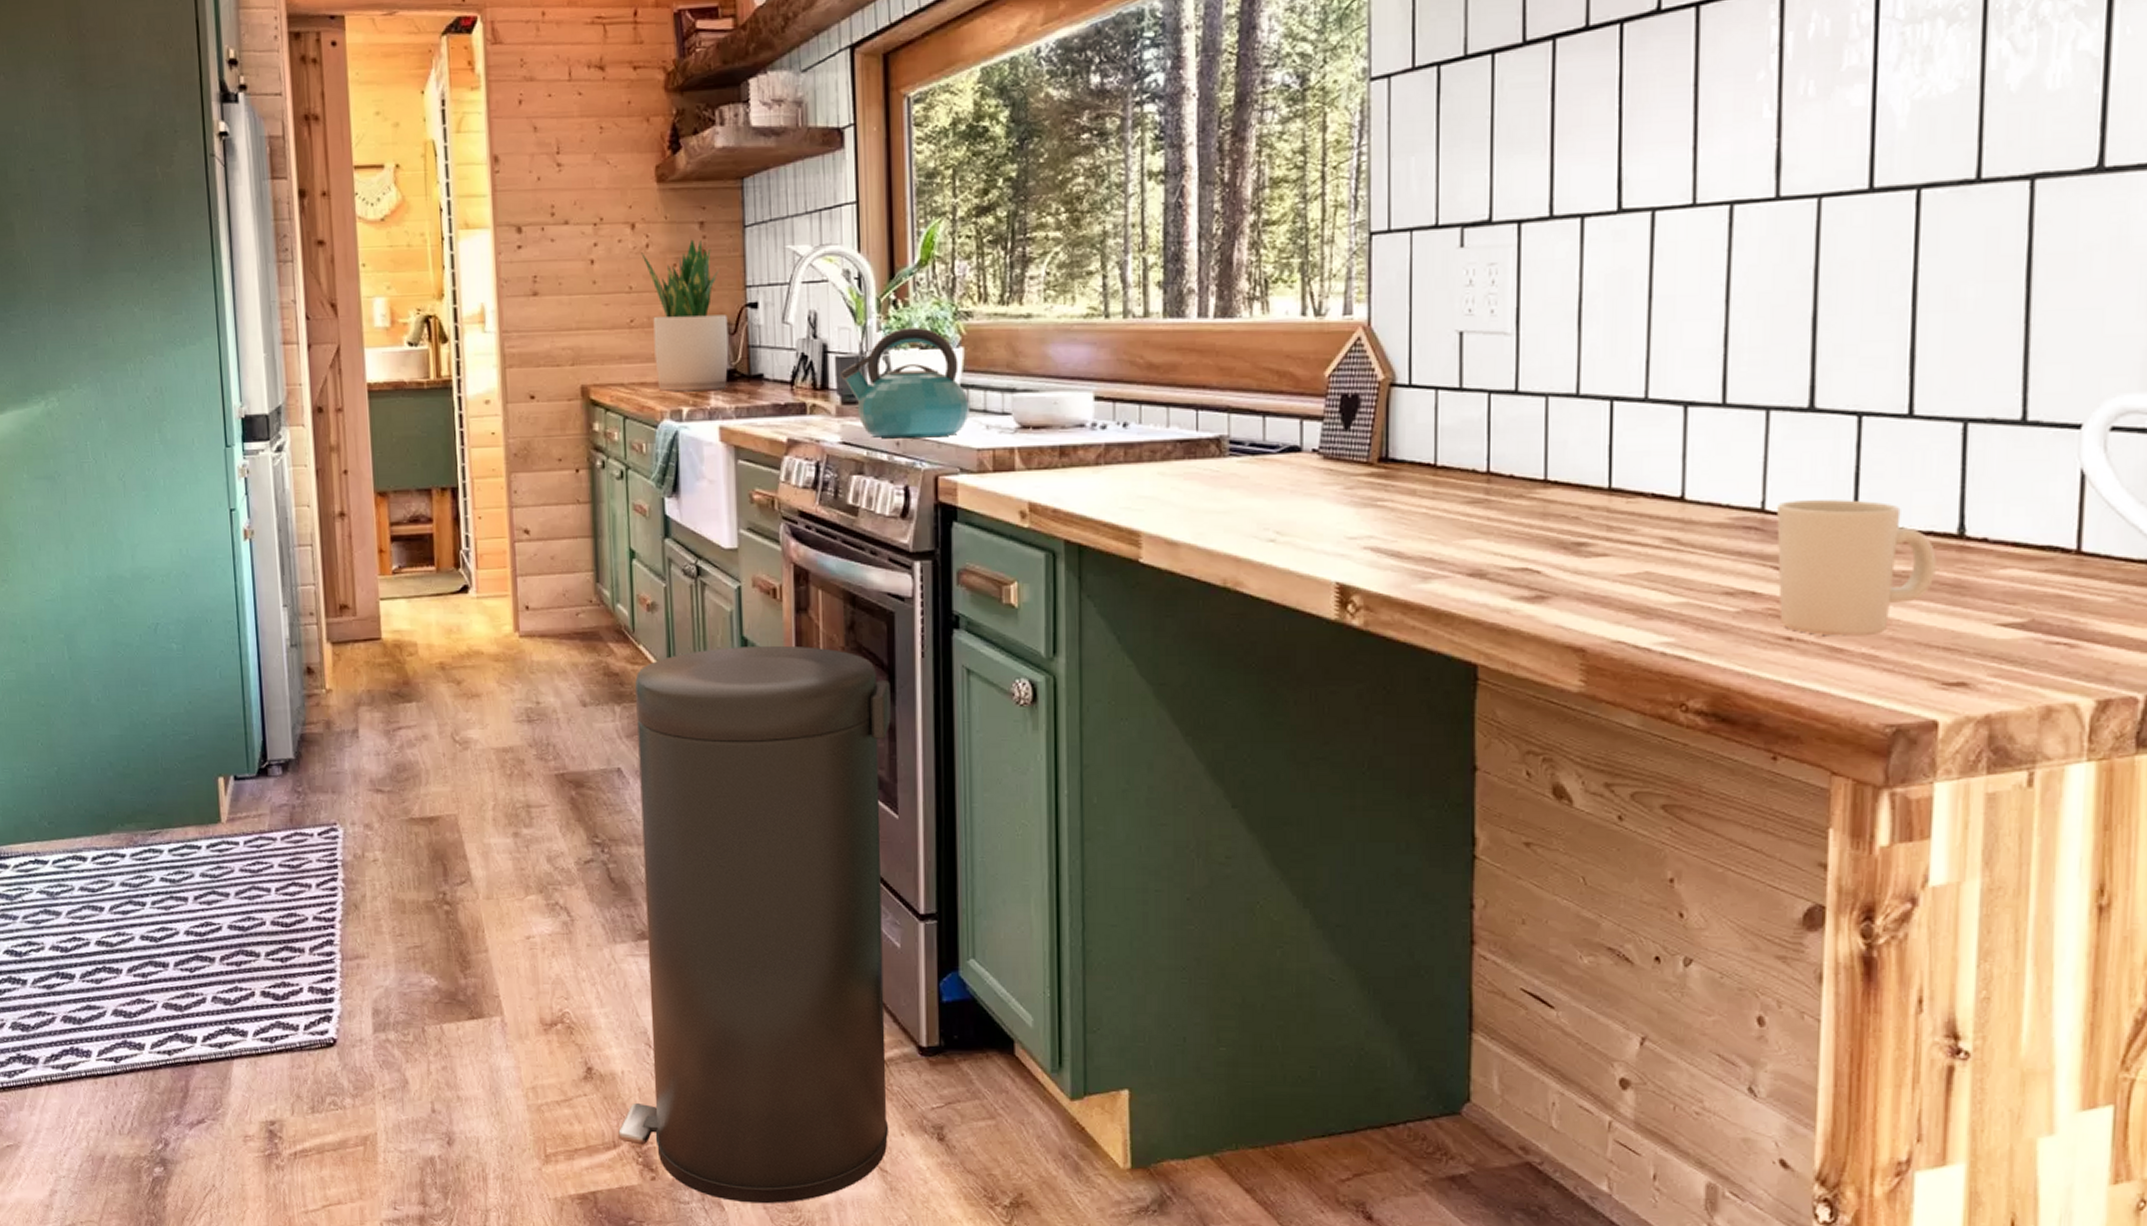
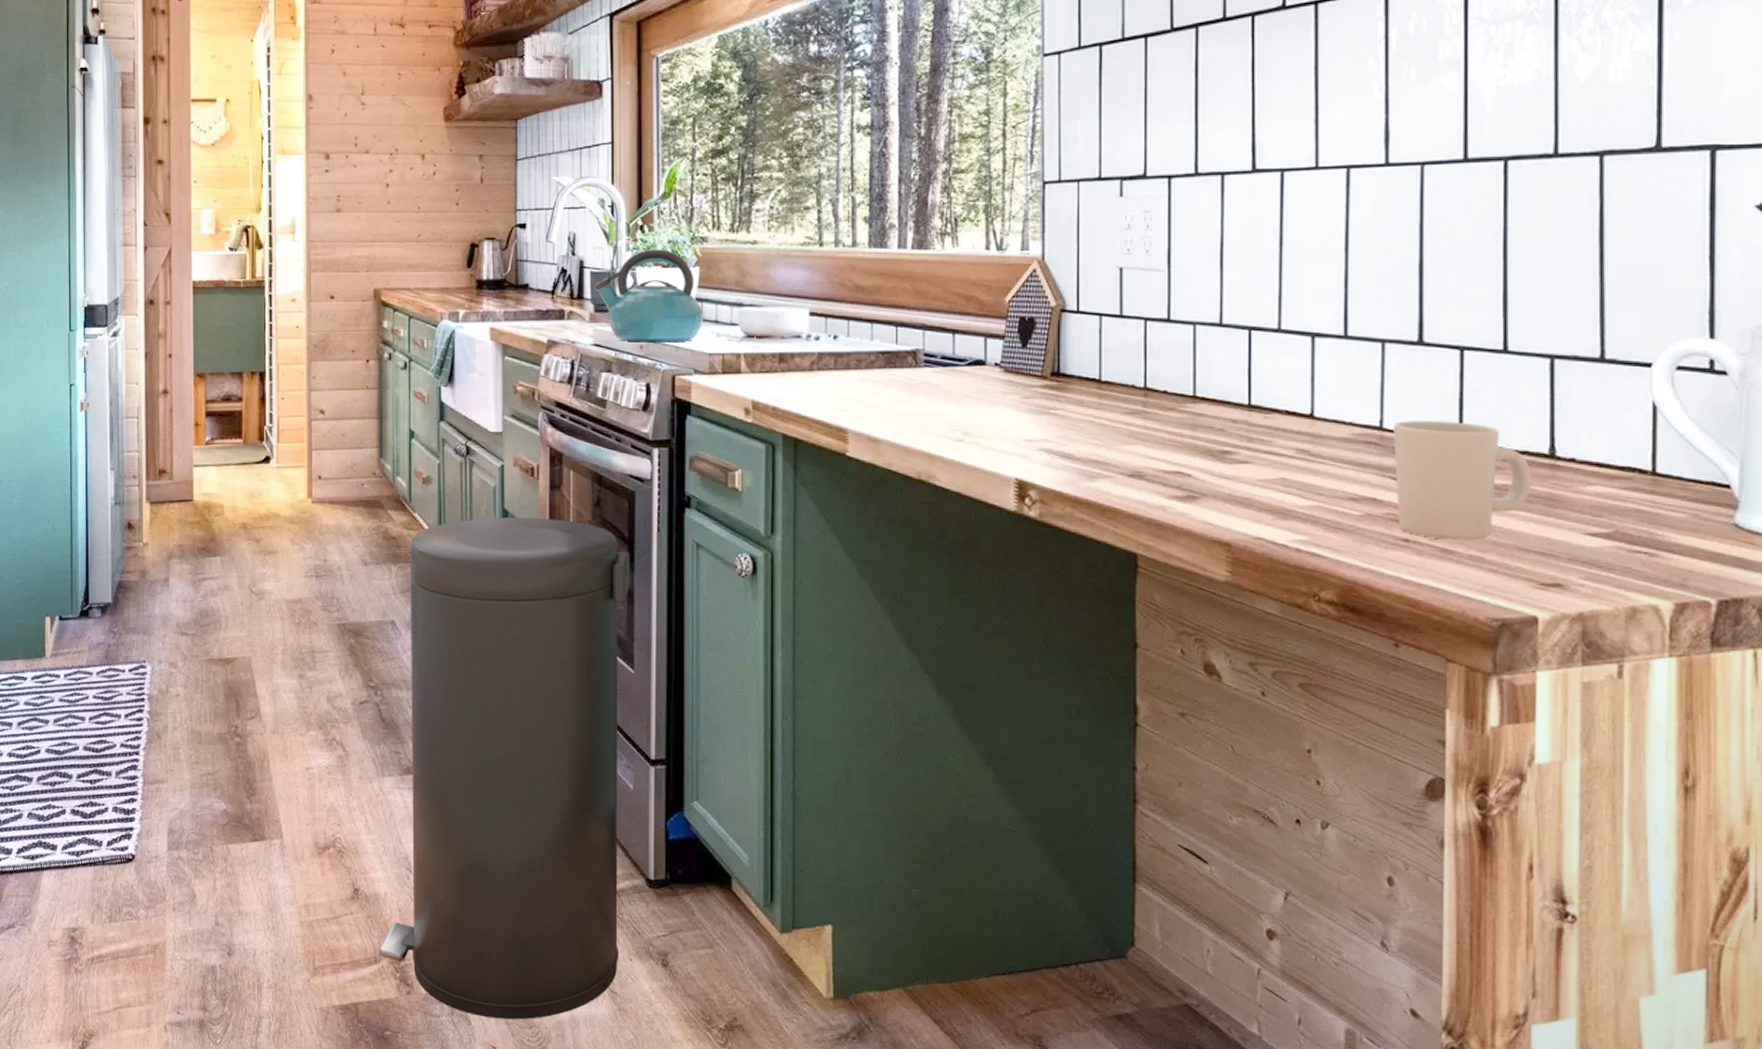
planter: present [641,239,729,392] -> none [429,169,500,297]

